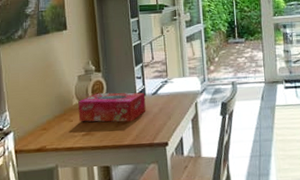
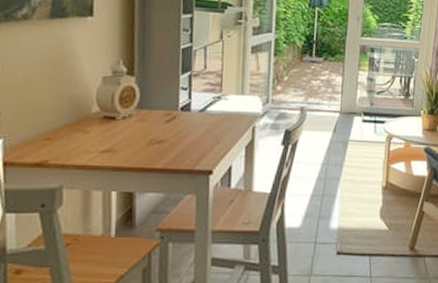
tissue box: present [78,92,146,122] -> none [98,101,191,141]

